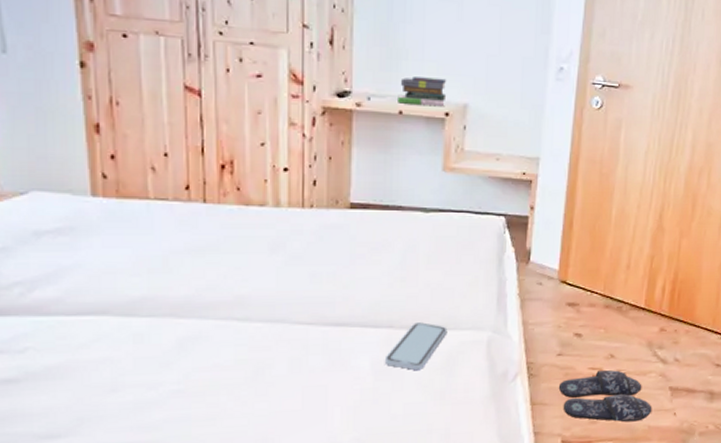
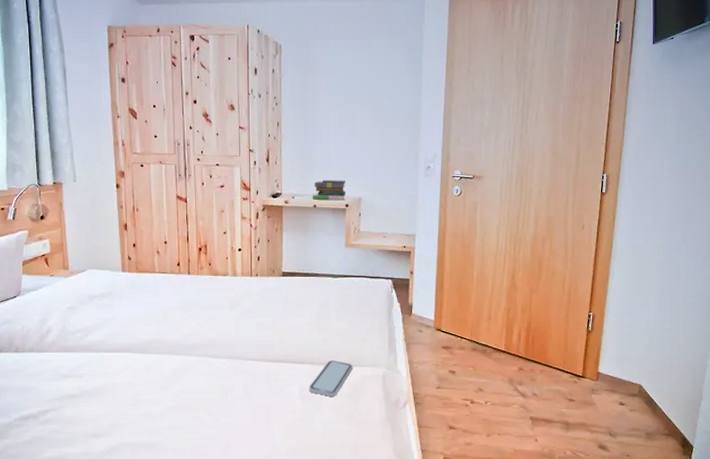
slippers: present [559,370,651,422] -> none [440,401,516,445]

